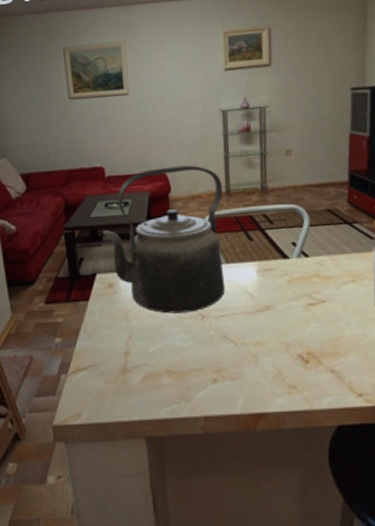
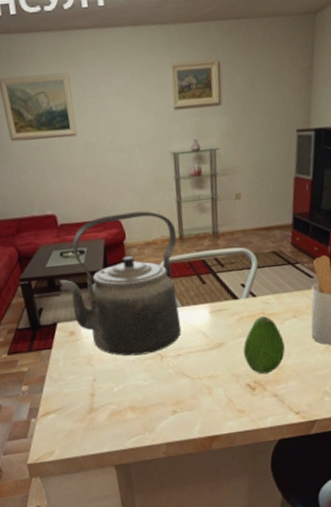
fruit: none [295,278,343,346] -> present [243,315,285,375]

